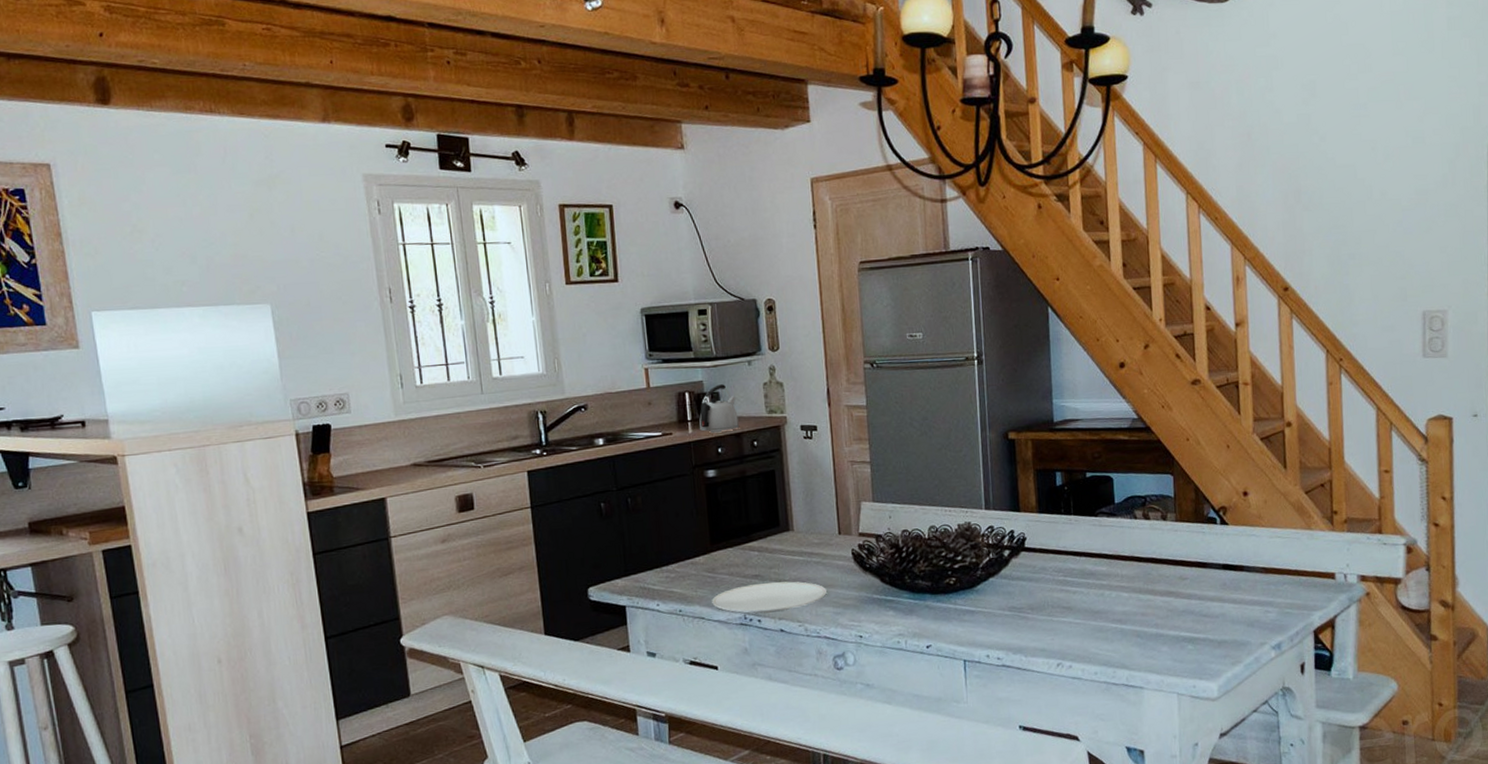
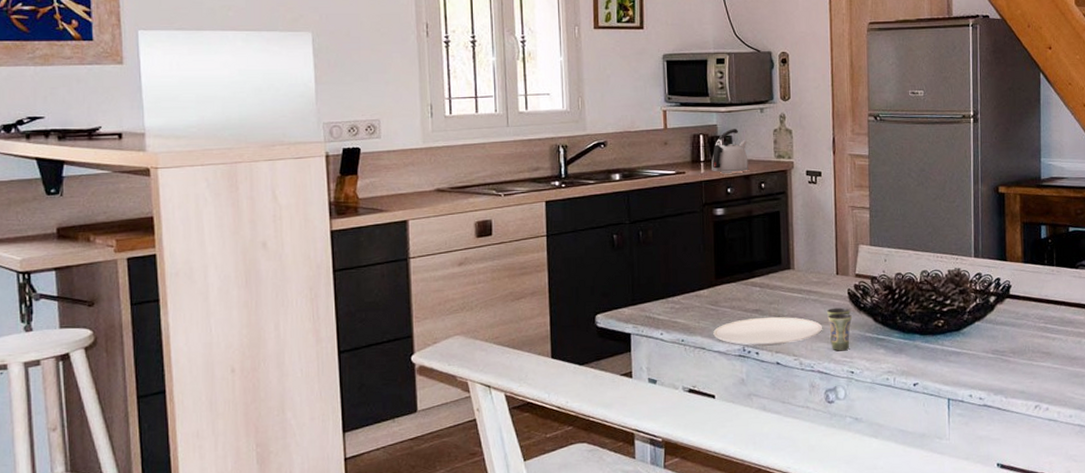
cup: none [830,569,858,615] -> present [826,307,853,351]

